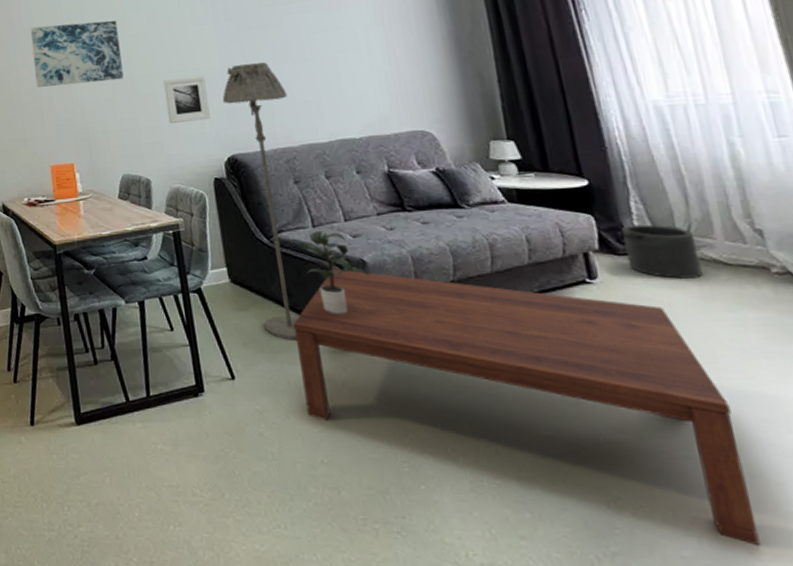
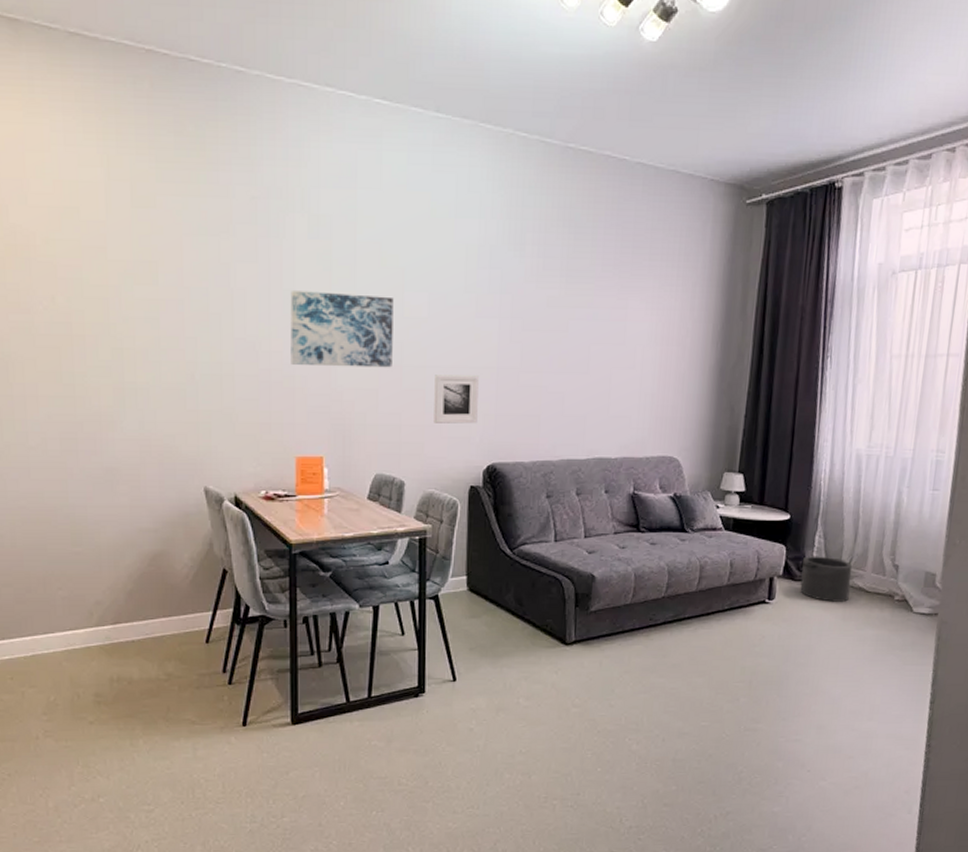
floor lamp: present [222,62,298,340] -> none [491,367,557,646]
coffee table: present [293,268,761,545] -> none [516,581,836,801]
potted plant: present [296,231,371,314] -> none [536,546,596,624]

